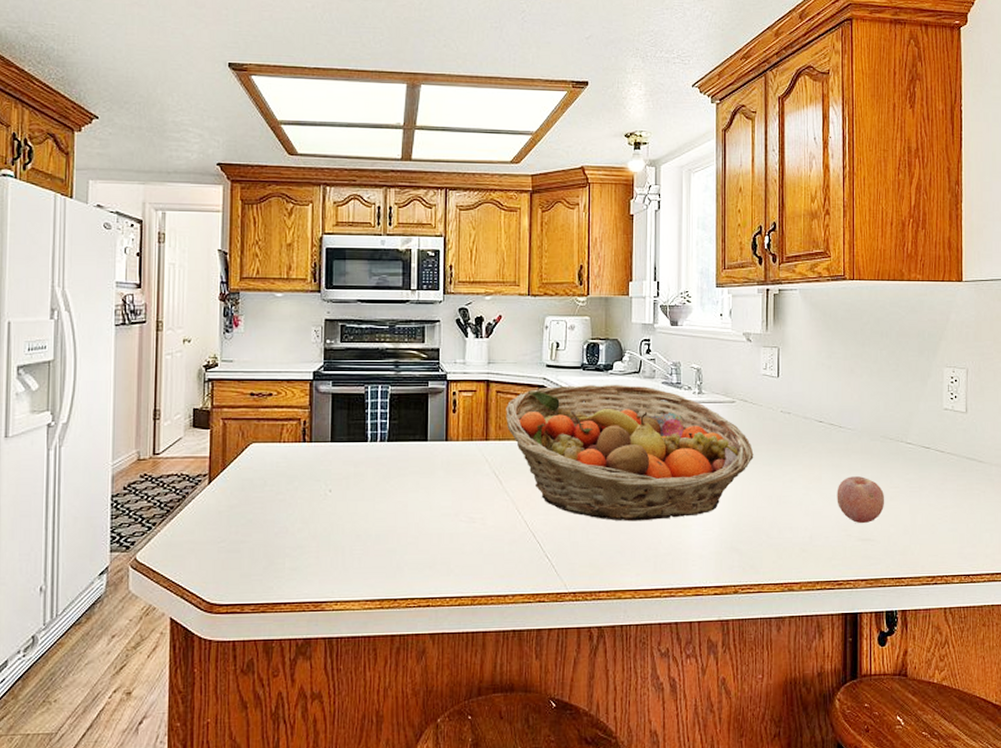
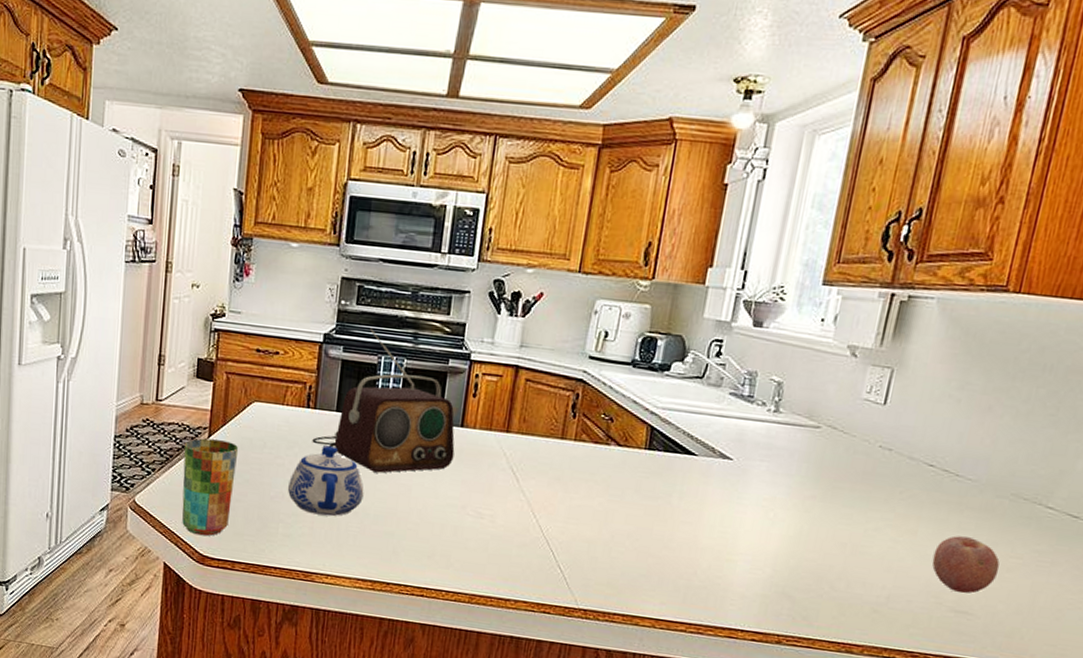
cup: none [184,485,240,584] -> present [181,438,239,536]
teapot: none [292,474,364,543] -> present [288,444,364,517]
radio: none [311,362,443,494] -> present [312,328,455,473]
fruit basket: present [506,384,754,522] -> none [532,381,833,551]

